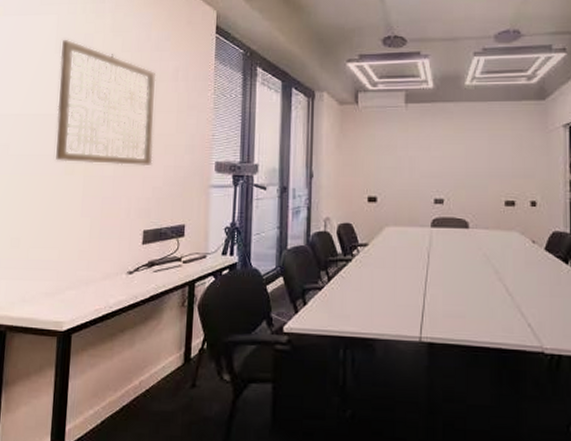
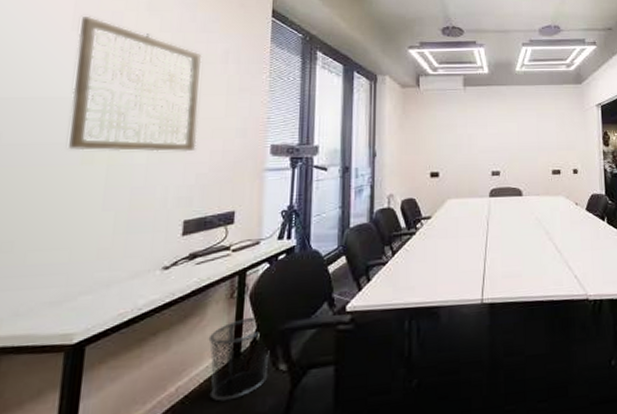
waste bin: none [164,326,215,401] -> present [208,316,270,401]

